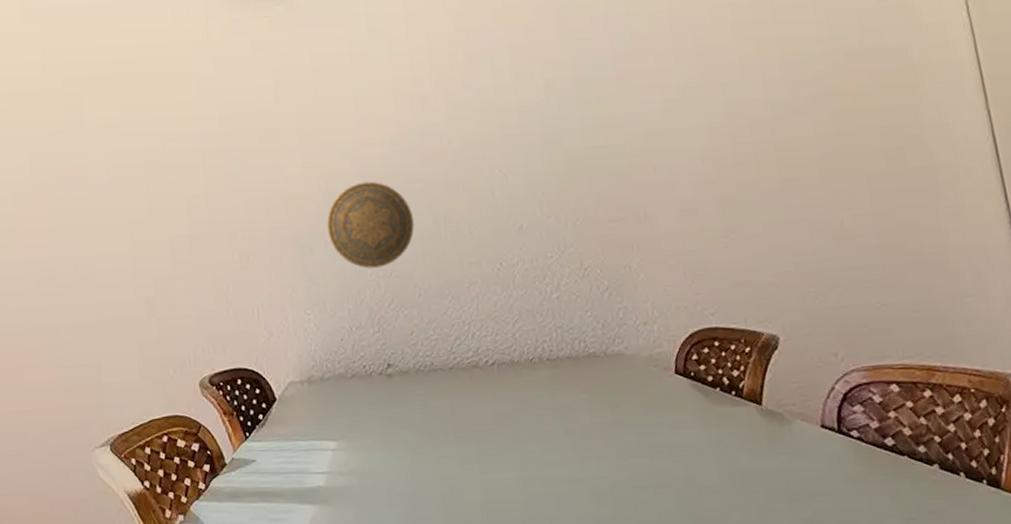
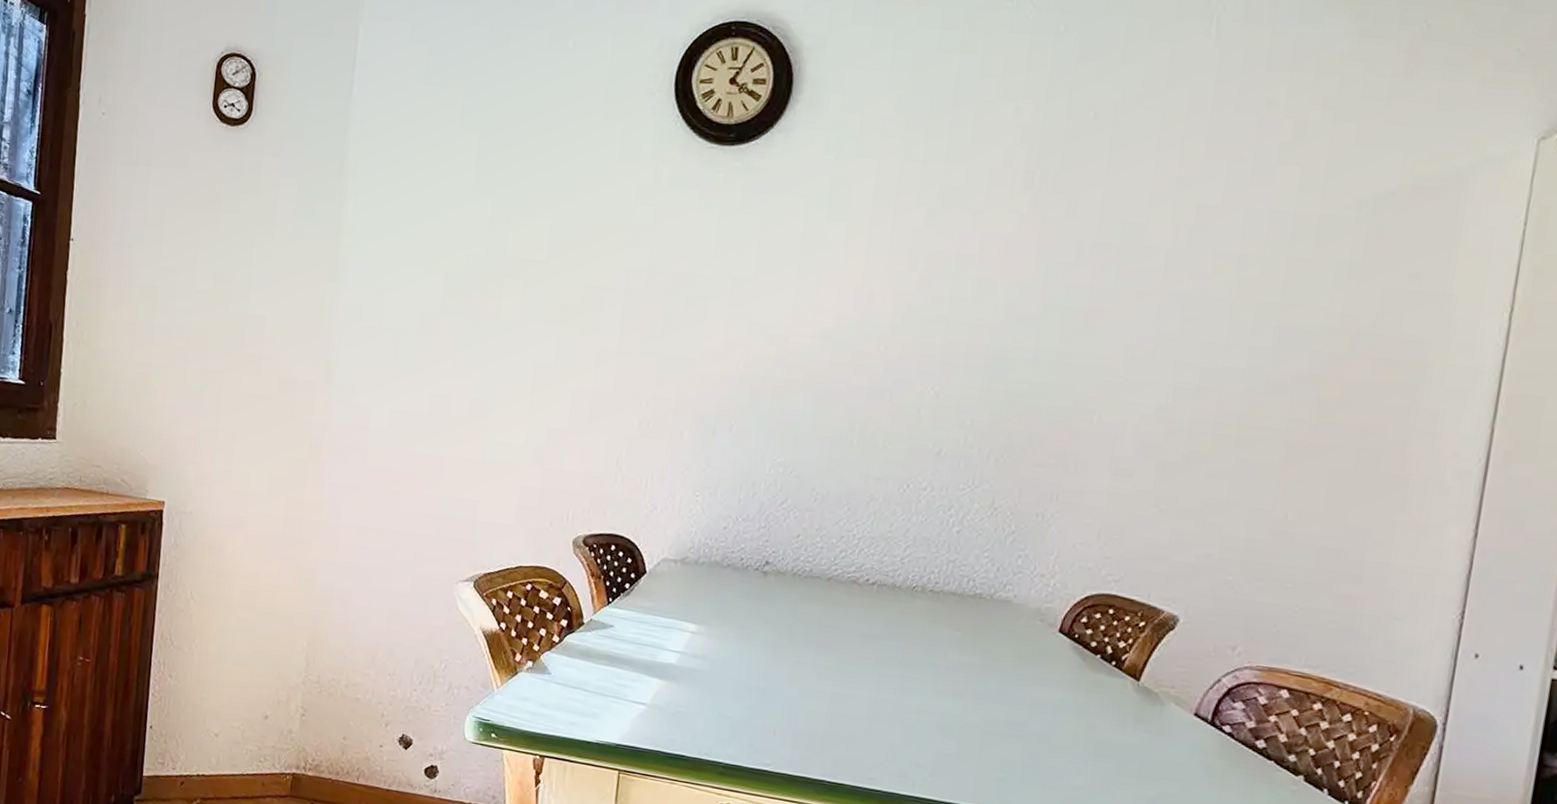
decorative plate: present [326,181,415,269] -> none [735,371,829,464]

